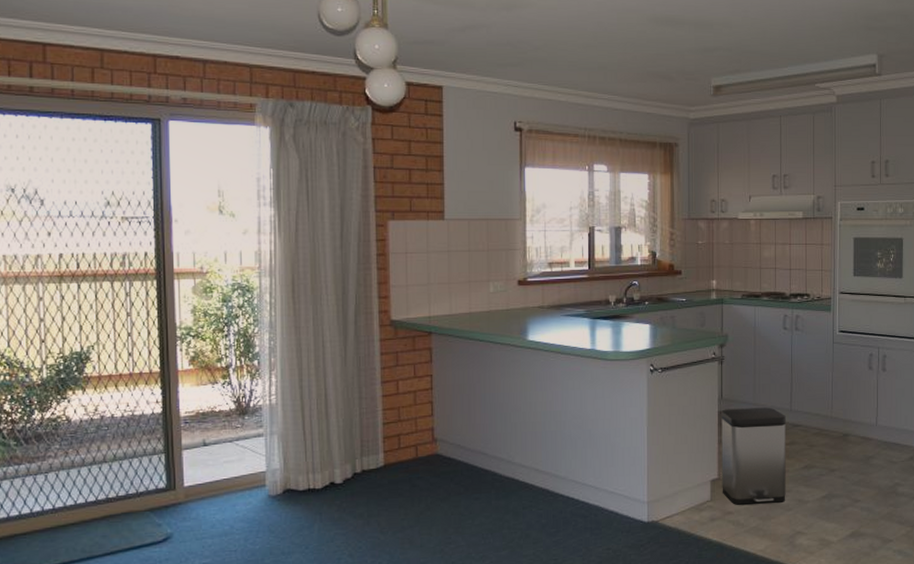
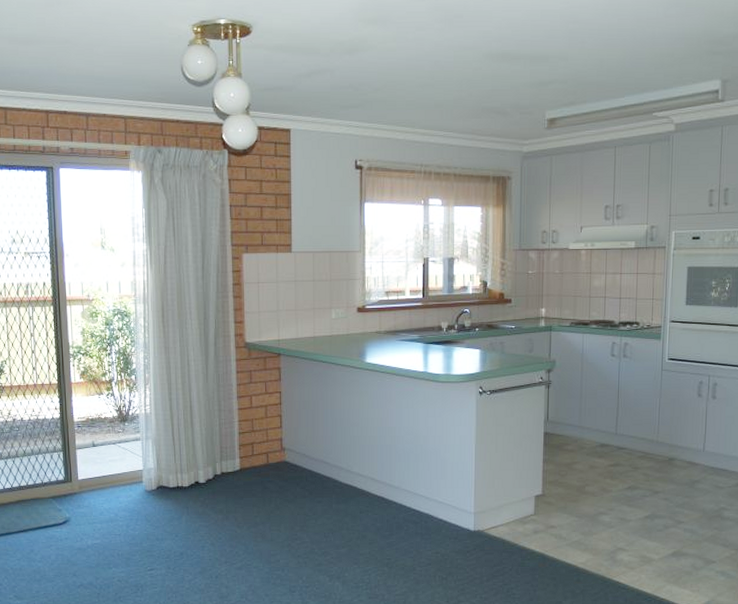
pedal bin: present [721,407,786,505] -> none [545,430,611,520]

